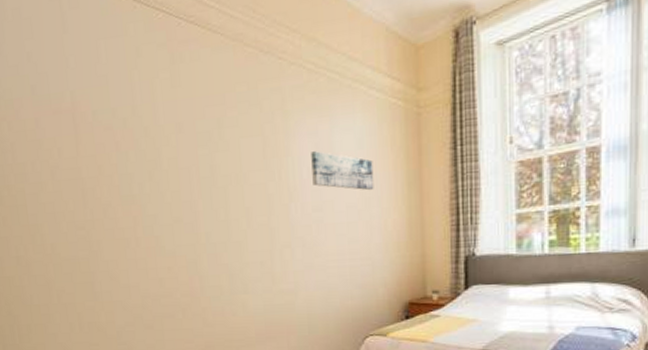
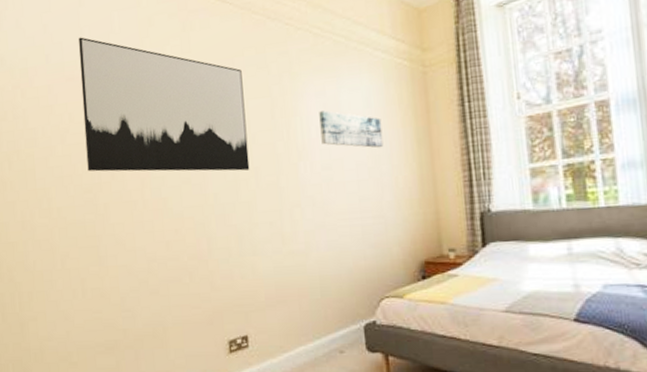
wall art: none [64,67,241,211] -> present [79,37,250,172]

